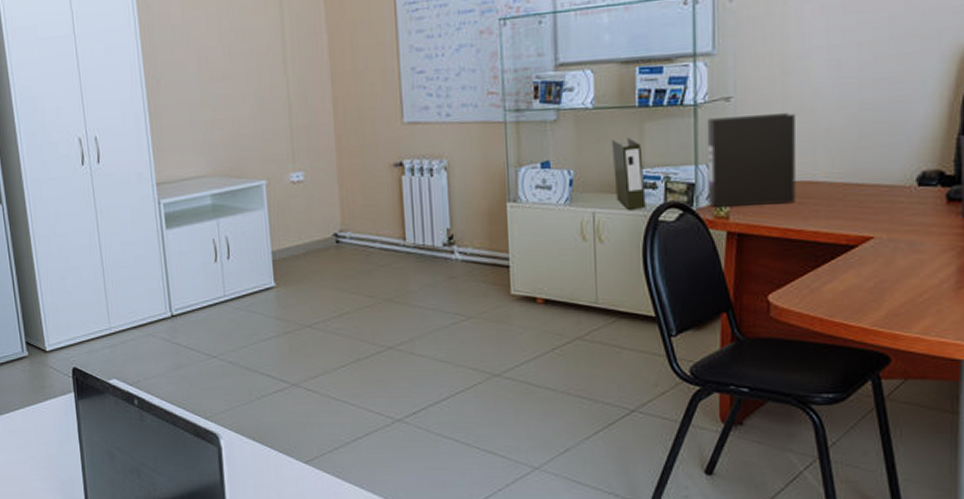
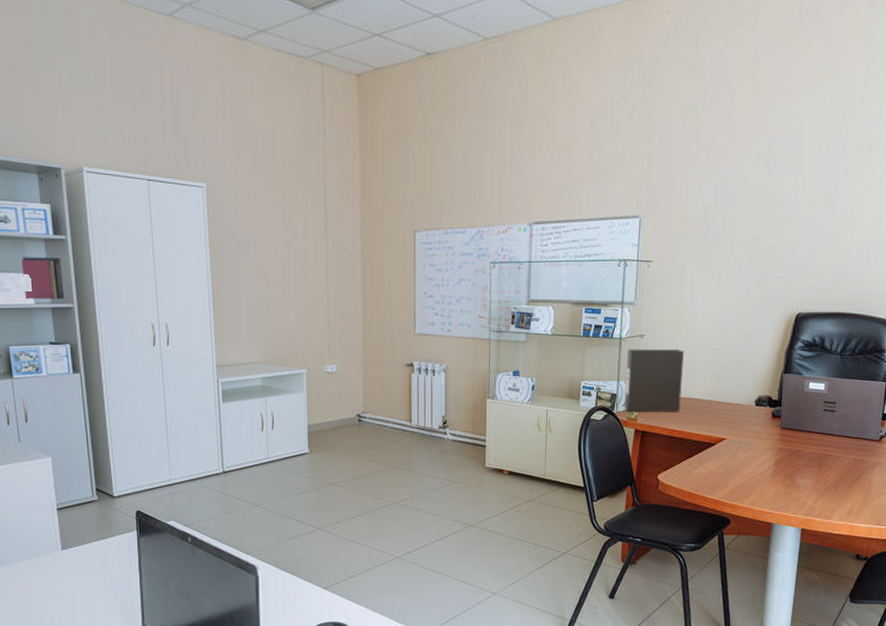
binder: present [611,137,646,211] -> none [562,358,584,411]

